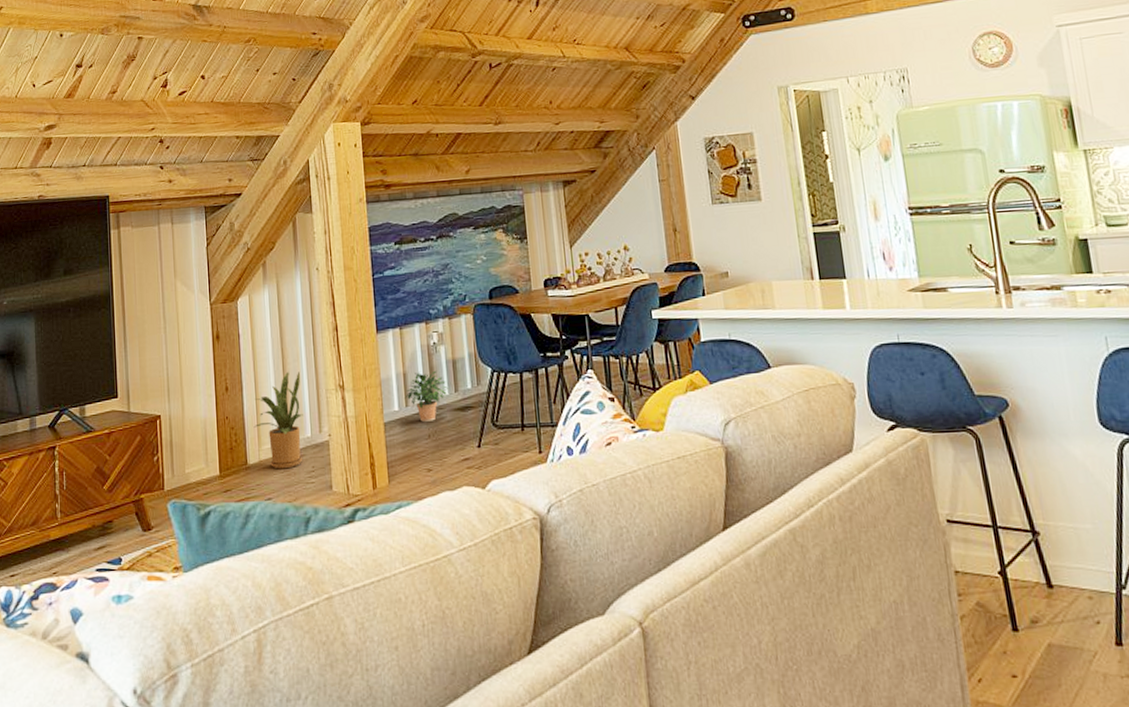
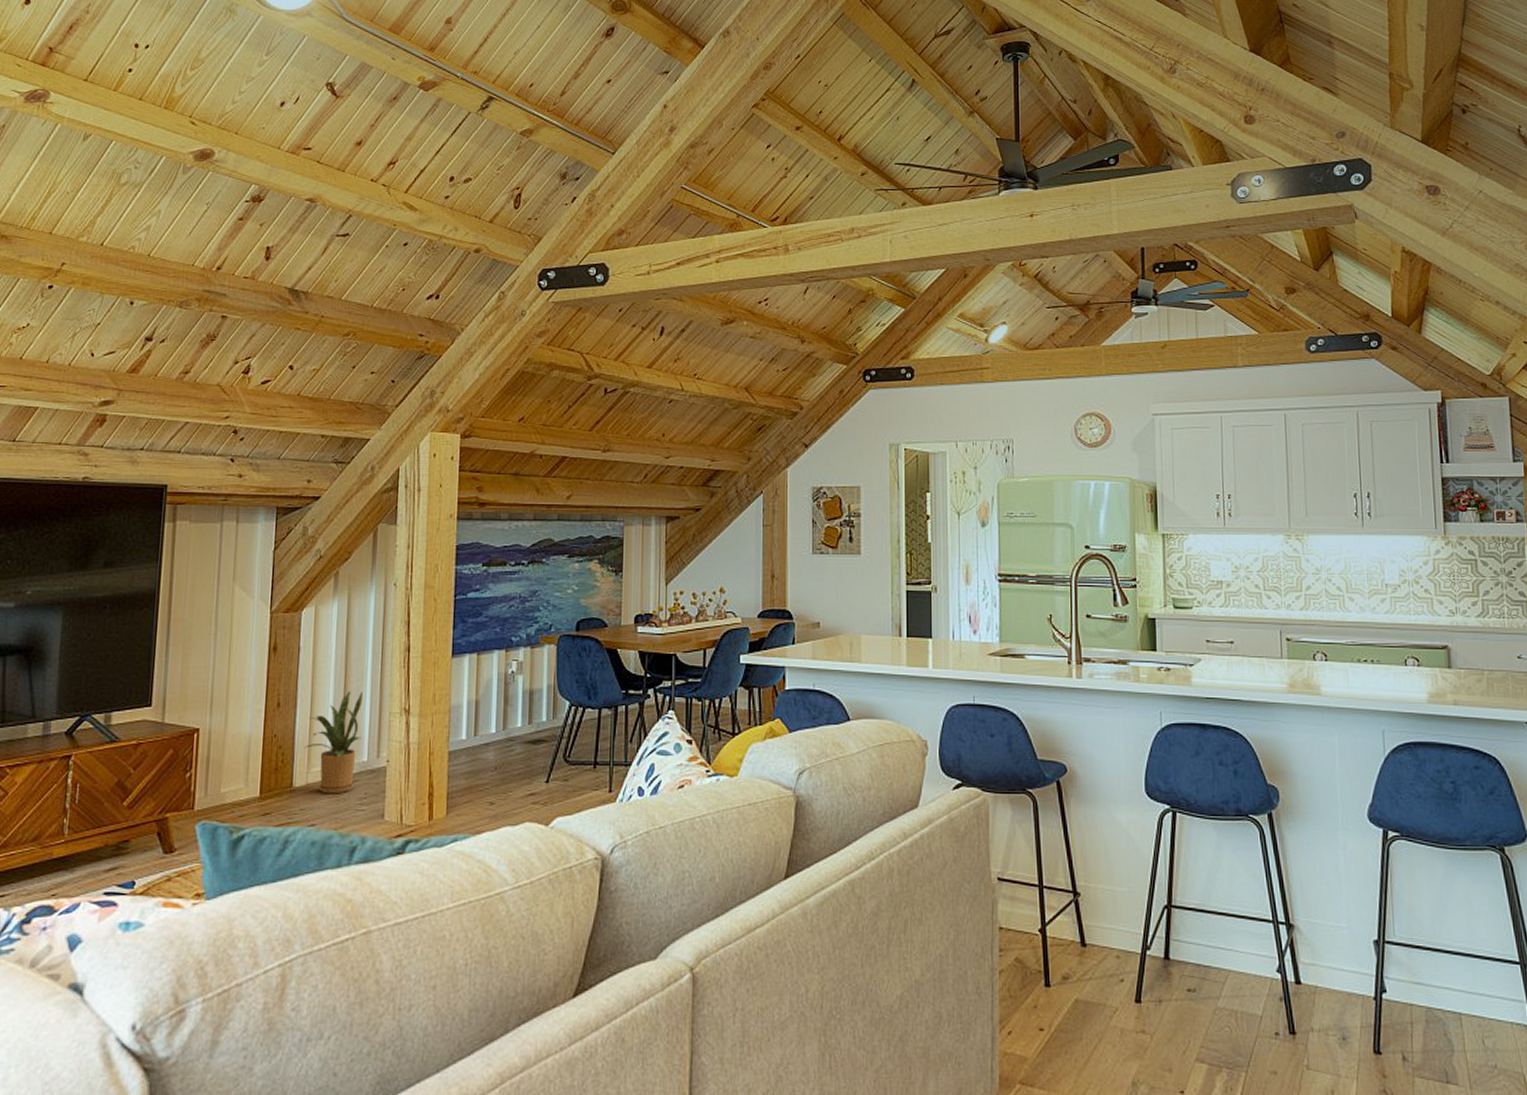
potted plant: present [405,370,449,422] -> none [474,700,523,753]

